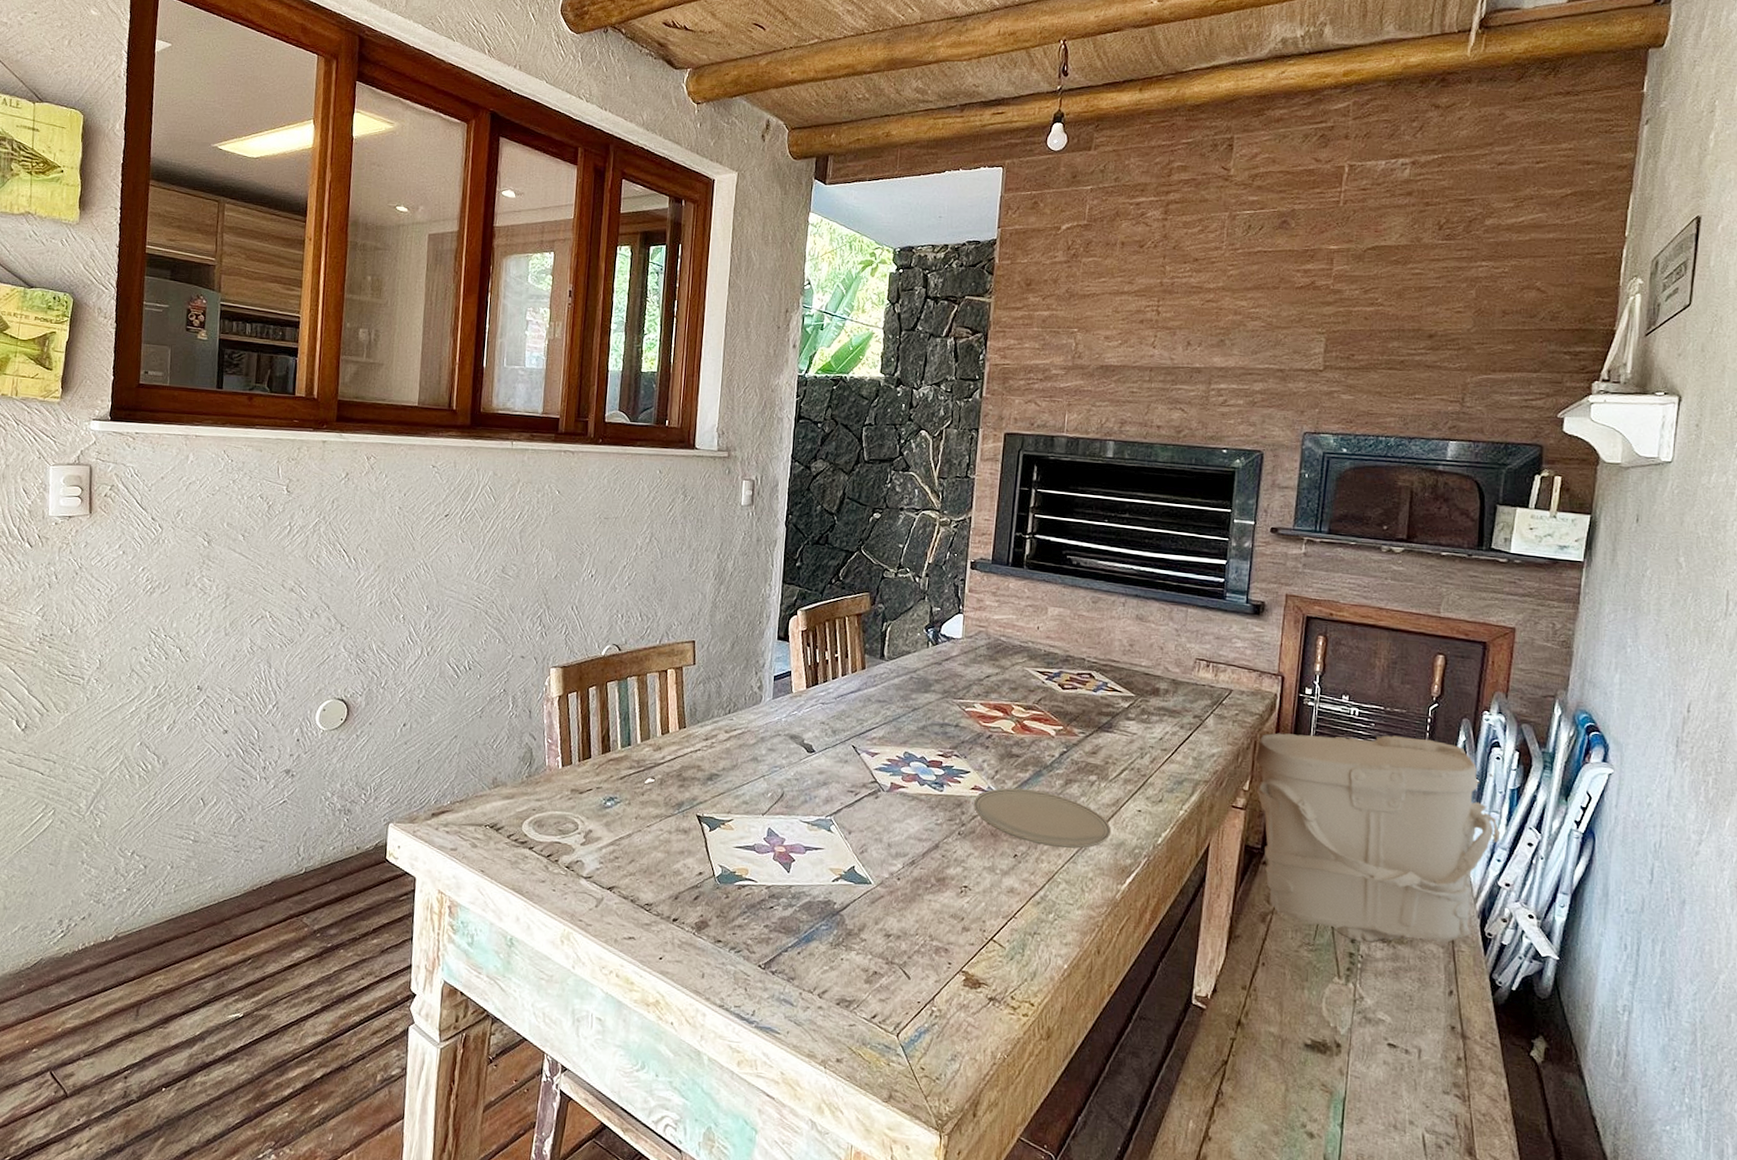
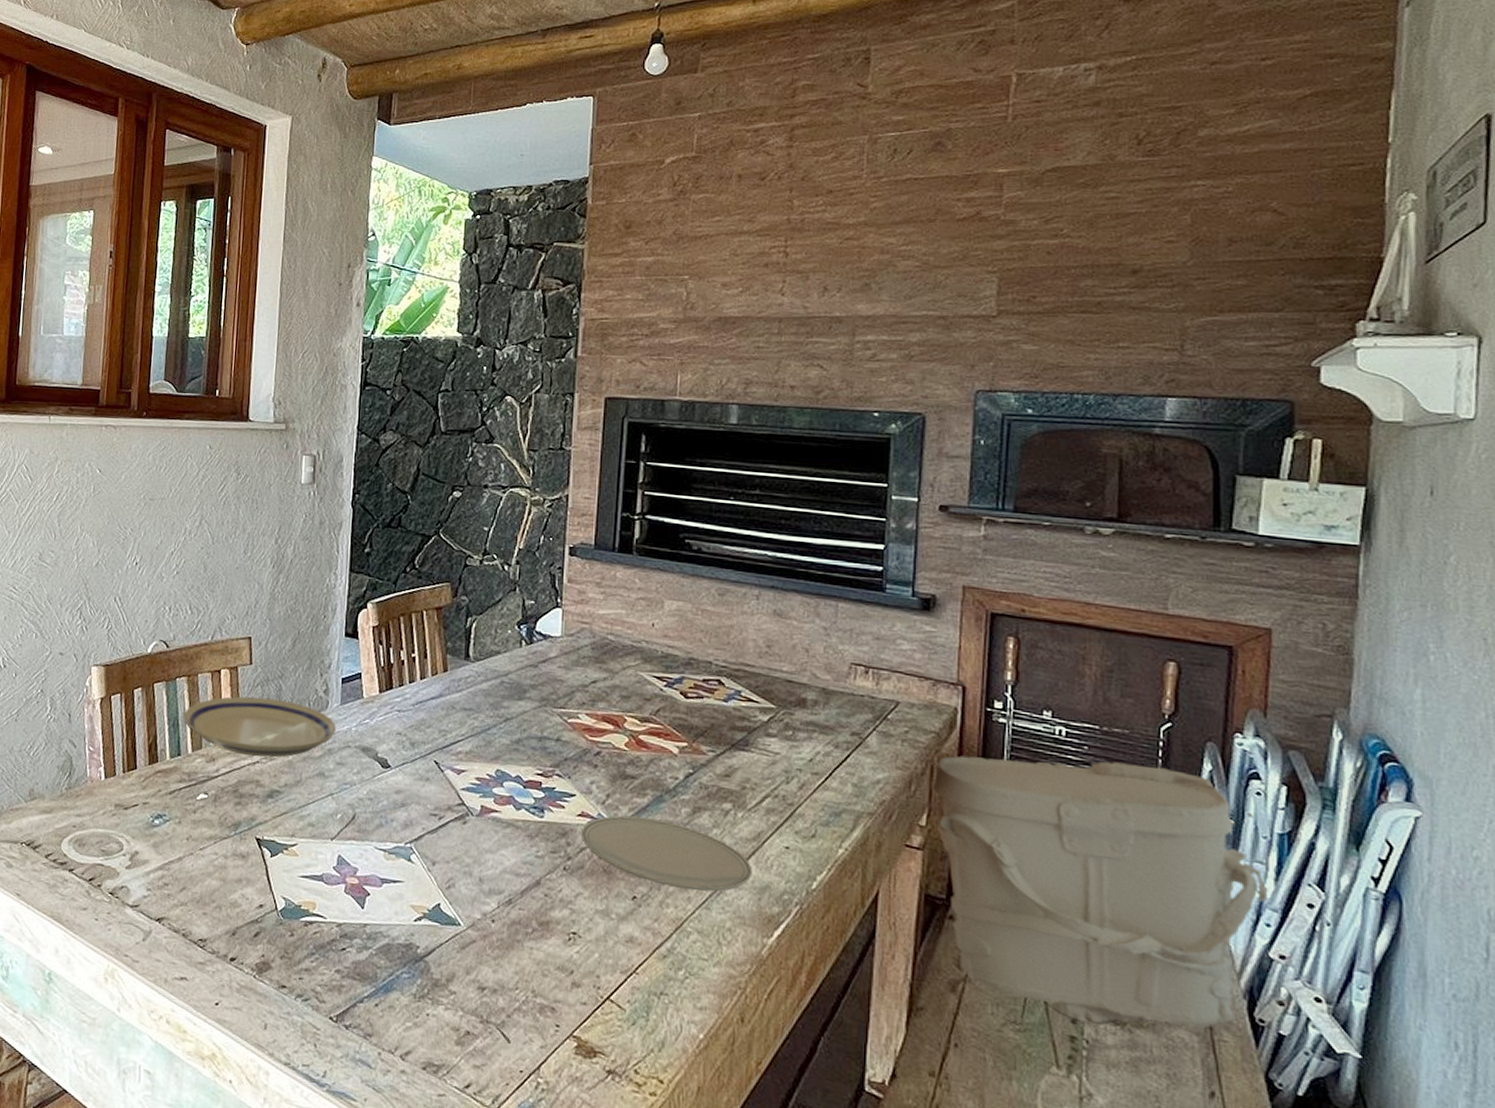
plate: none [633,692,768,746] -> present [183,696,336,758]

